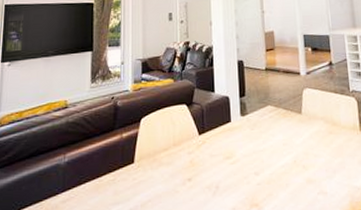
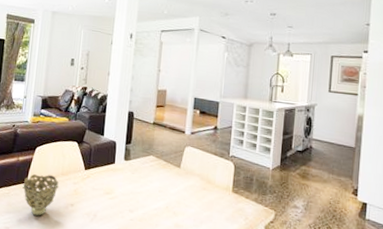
decorative bowl: none [129,148,173,202] -> present [21,174,60,216]

